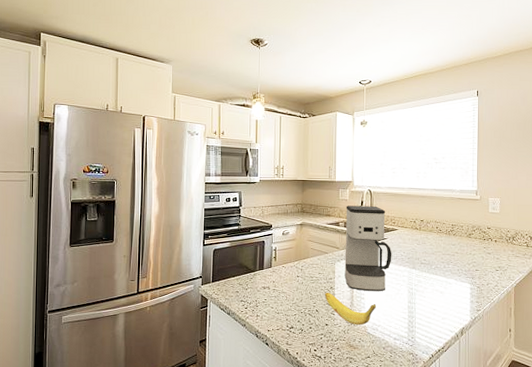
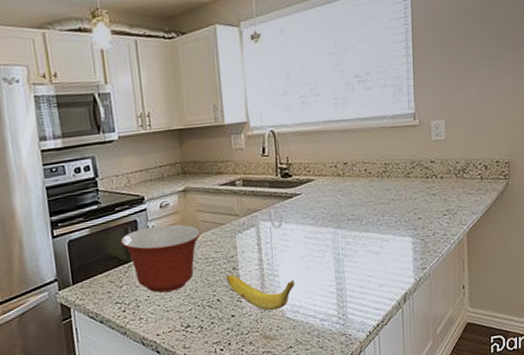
mixing bowl: none [251,247,310,298] -> present [120,224,201,293]
coffee maker: present [344,205,392,292] -> none [242,152,310,267]

